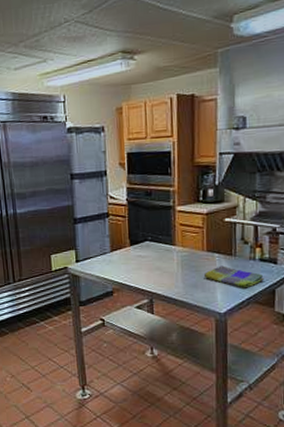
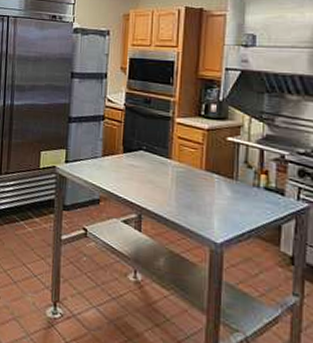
dish towel: present [203,265,264,287] -> none [200,188,269,218]

